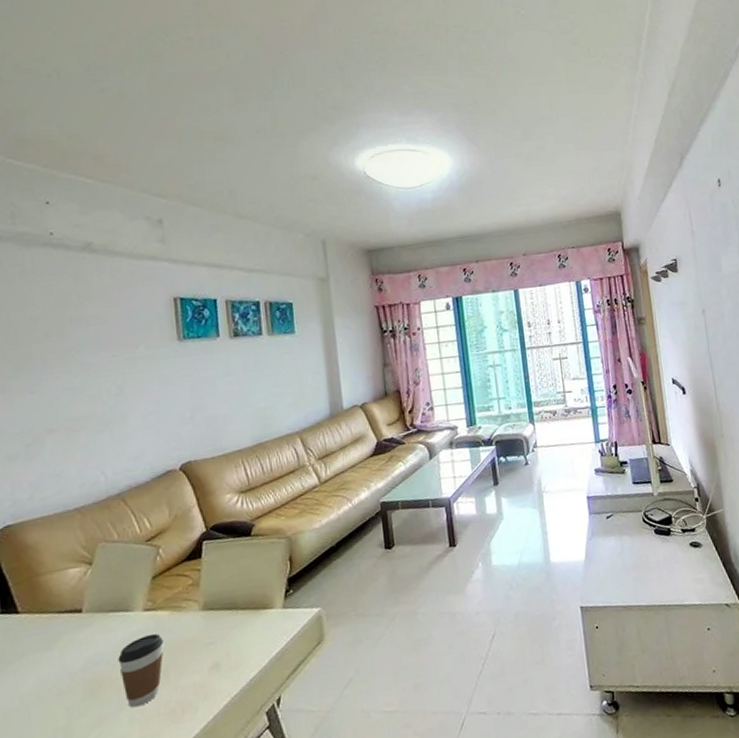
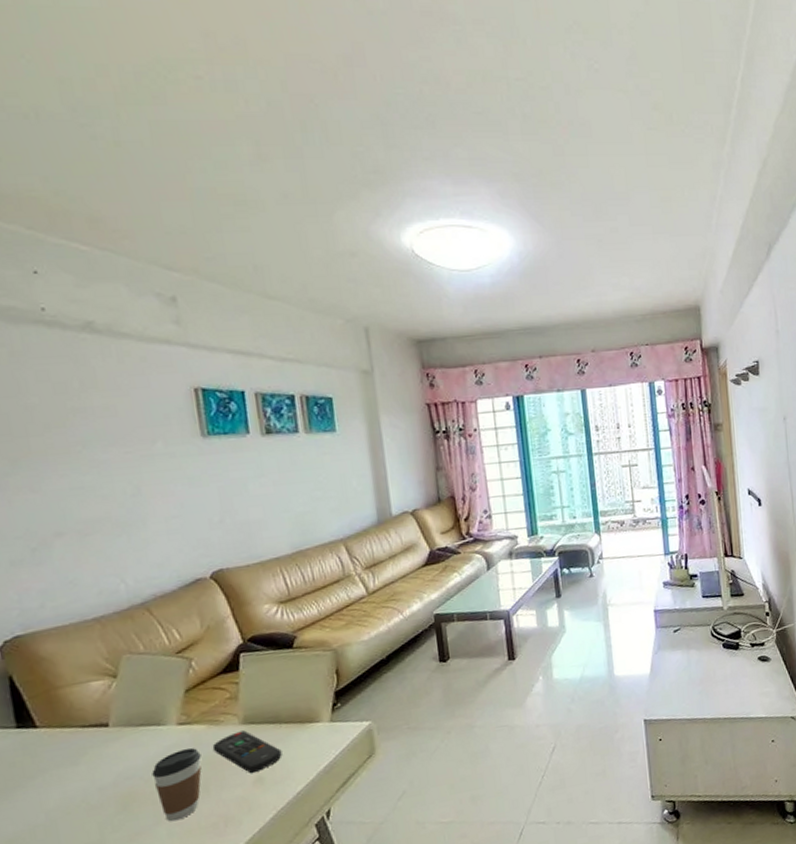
remote control: none [174,616,238,660] -> present [212,730,283,774]

